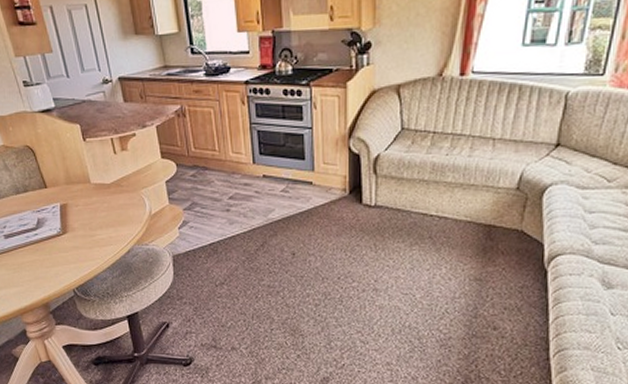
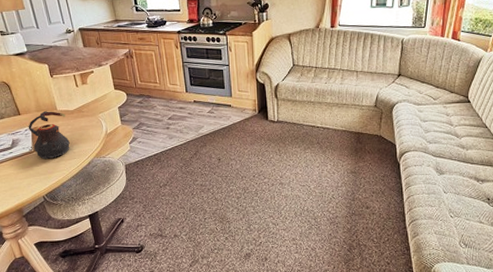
teapot: none [56,184,106,244] -> present [28,111,70,159]

